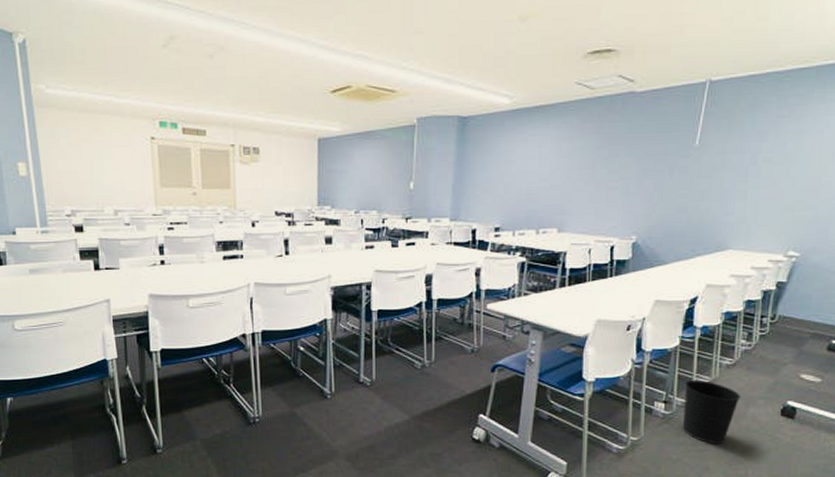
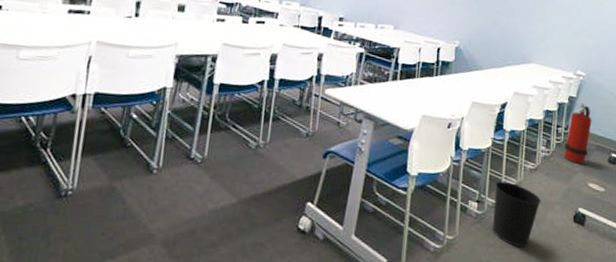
fire extinguisher: none [770,287,807,355] -> present [564,102,592,164]

